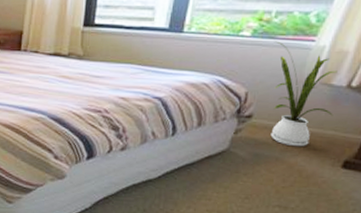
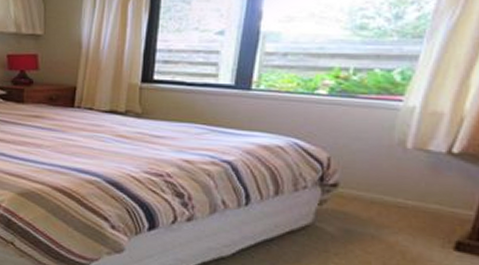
house plant: present [270,41,337,147] -> none [355,100,435,223]

